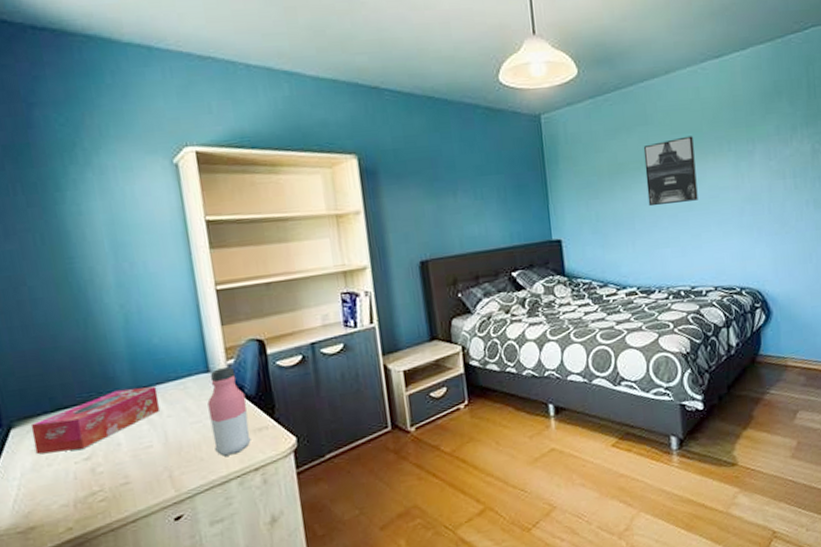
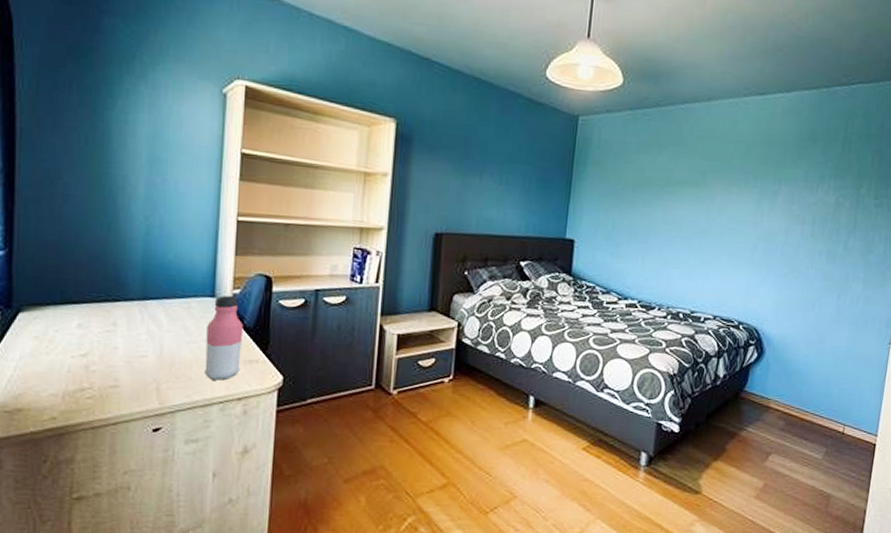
tissue box: present [30,386,160,455] -> none [37,296,162,345]
wall art: present [643,136,698,207] -> none [665,164,722,228]

